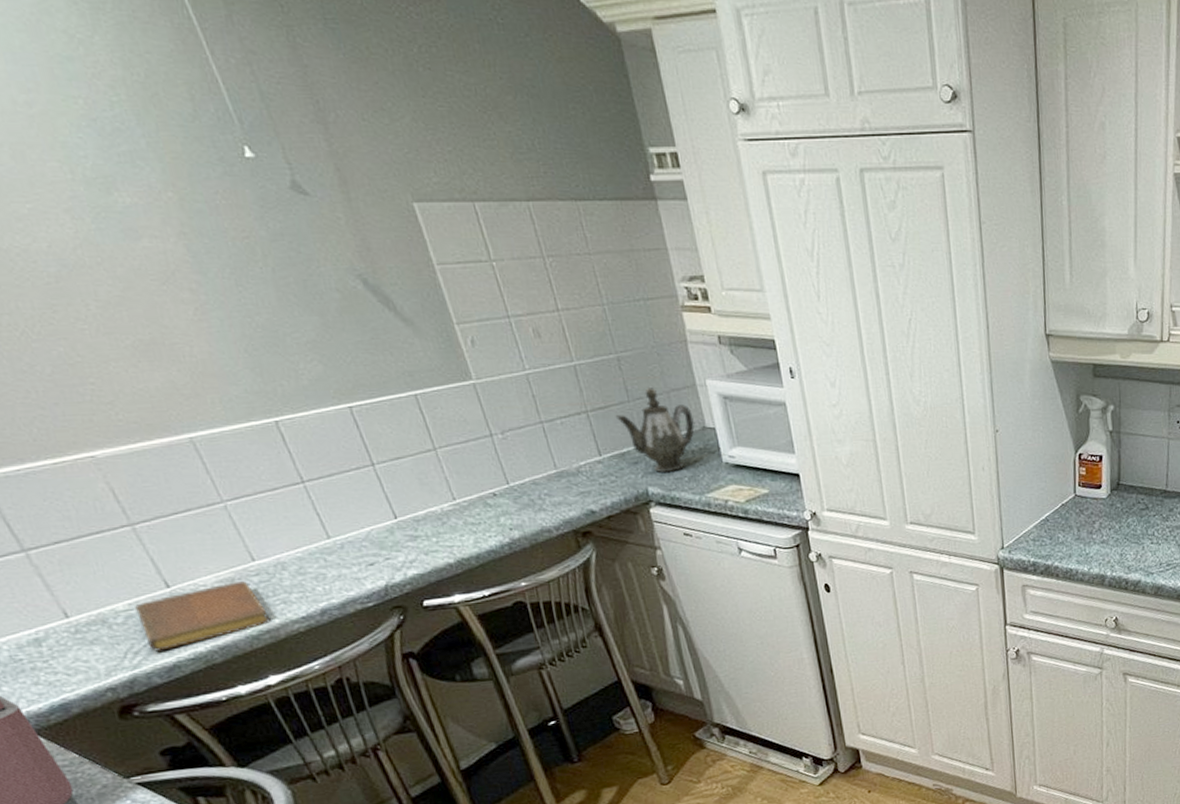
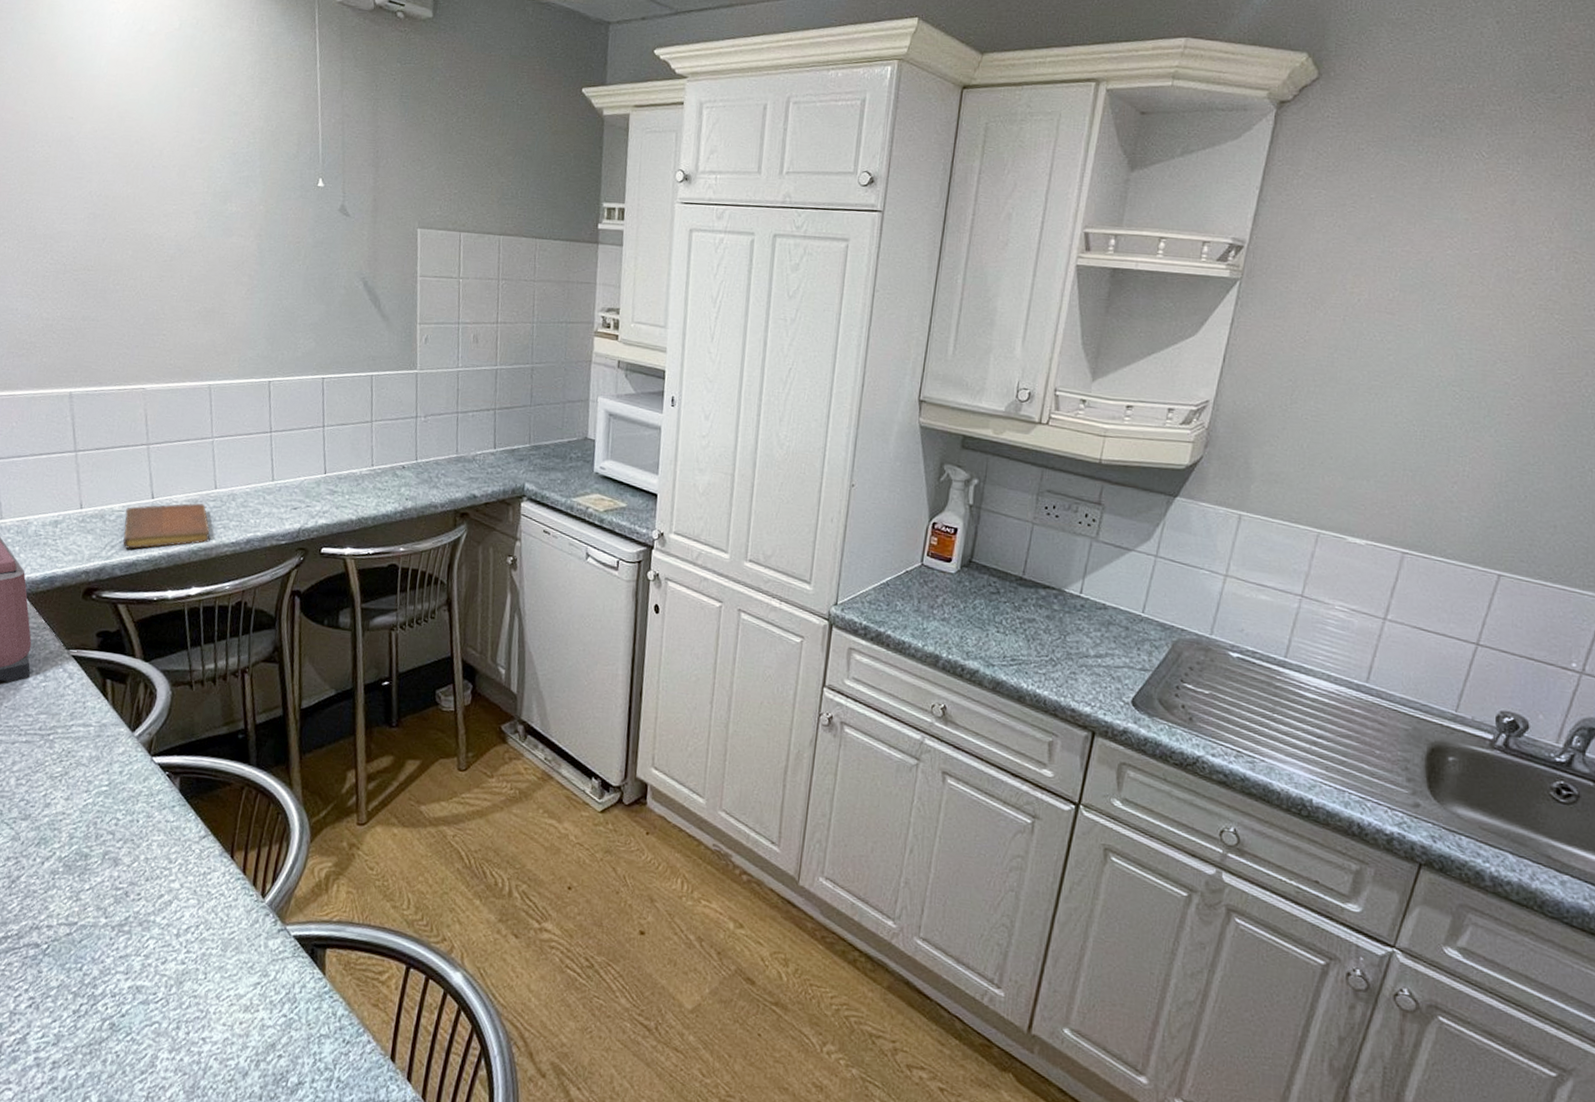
teapot: present [615,388,695,472] -> none [516,396,580,473]

